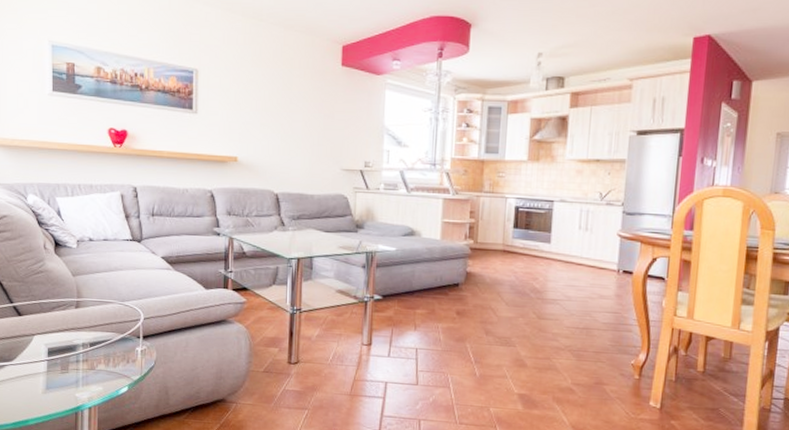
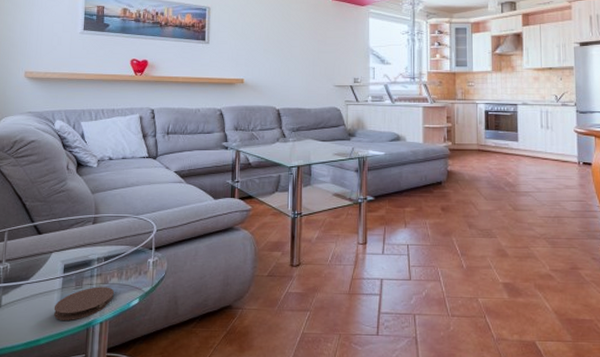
coaster: none [40,372,102,404] -> present [54,286,115,320]

